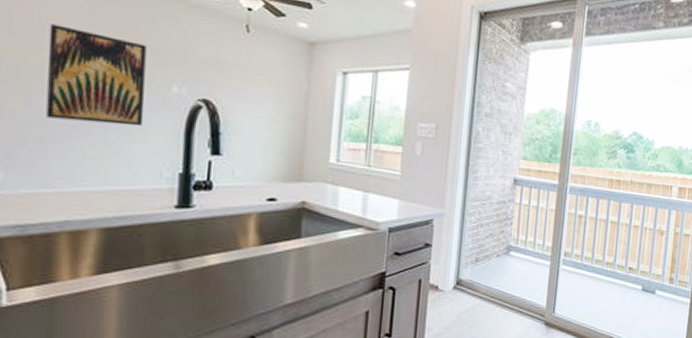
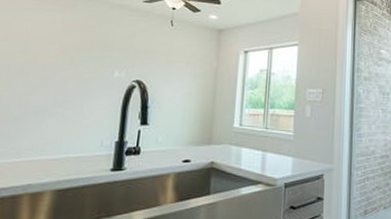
wall art: present [46,24,147,127] -> none [23,32,98,105]

